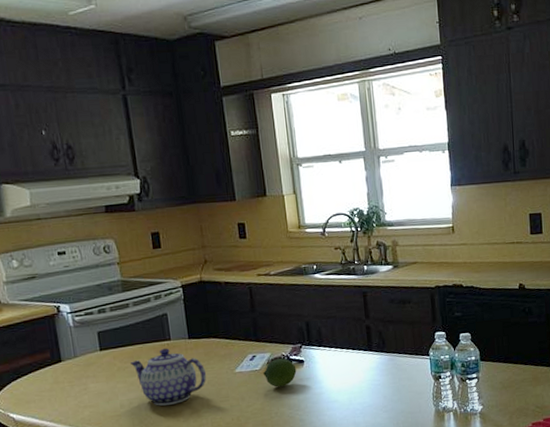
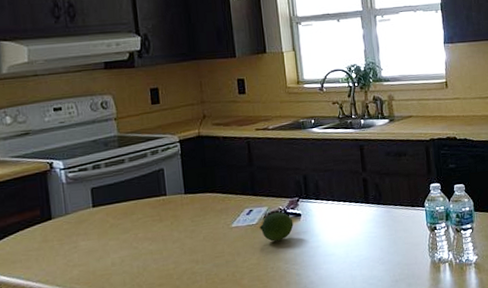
teapot: present [129,347,207,406] -> none [123,203,202,263]

